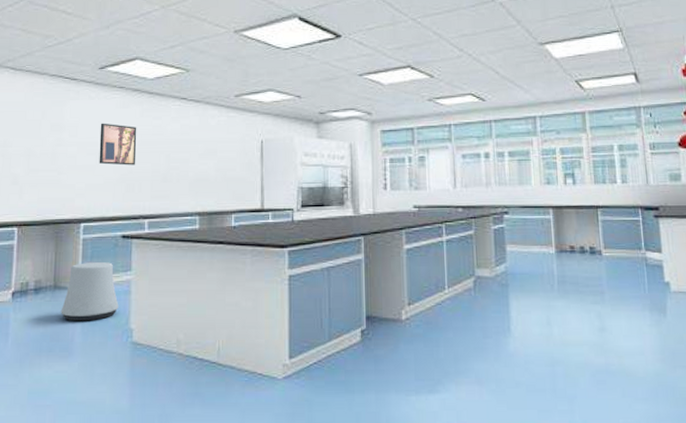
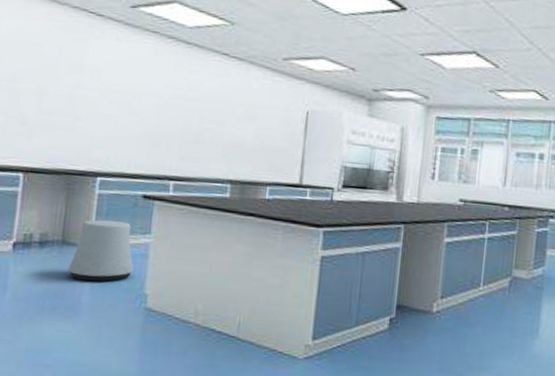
wall art: present [99,123,137,166] -> none [122,69,170,121]

